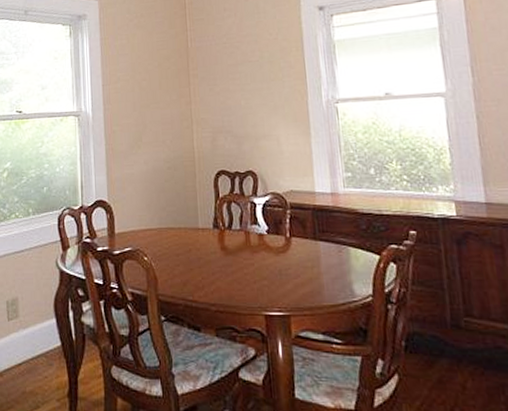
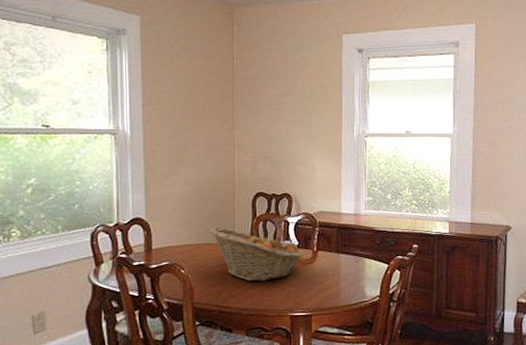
fruit basket: none [171,210,274,273] -> present [210,227,302,282]

